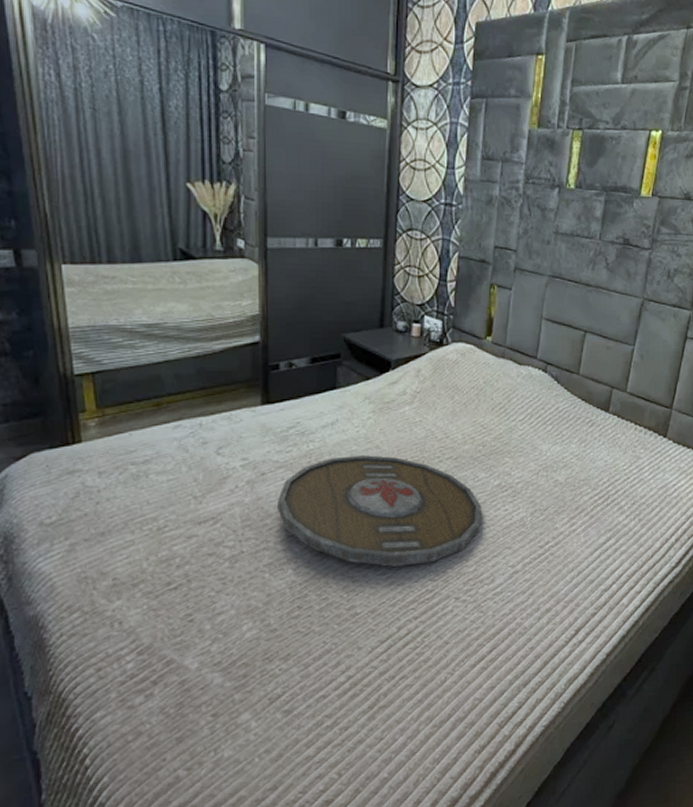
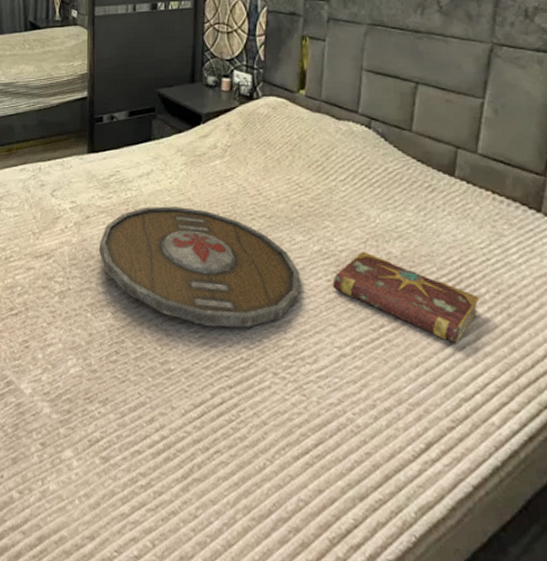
book: none [509,481,620,549] -> present [332,251,480,344]

